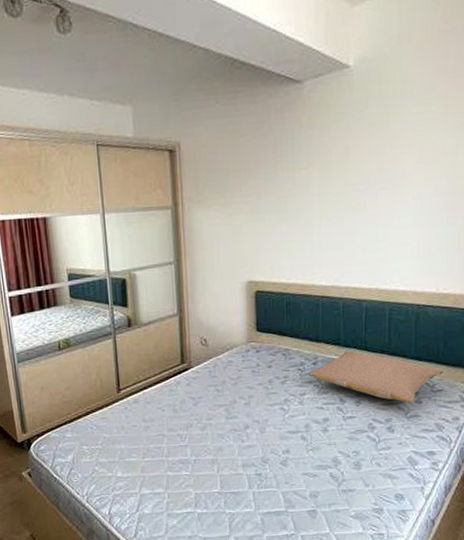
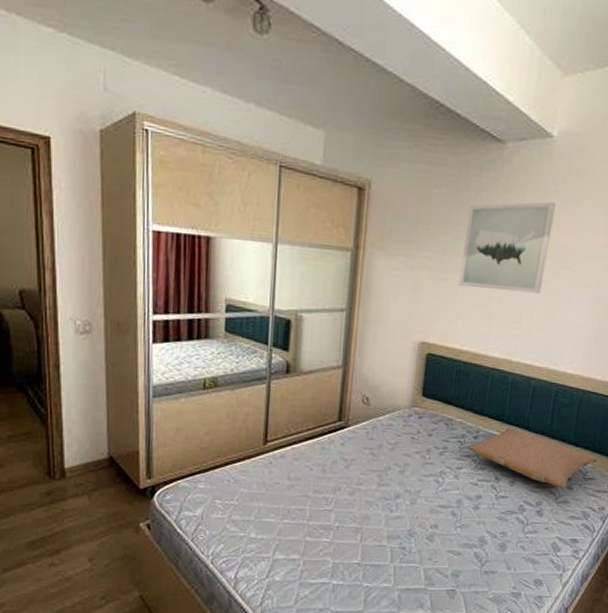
wall art: none [276,129,362,223] -> present [459,201,555,294]

